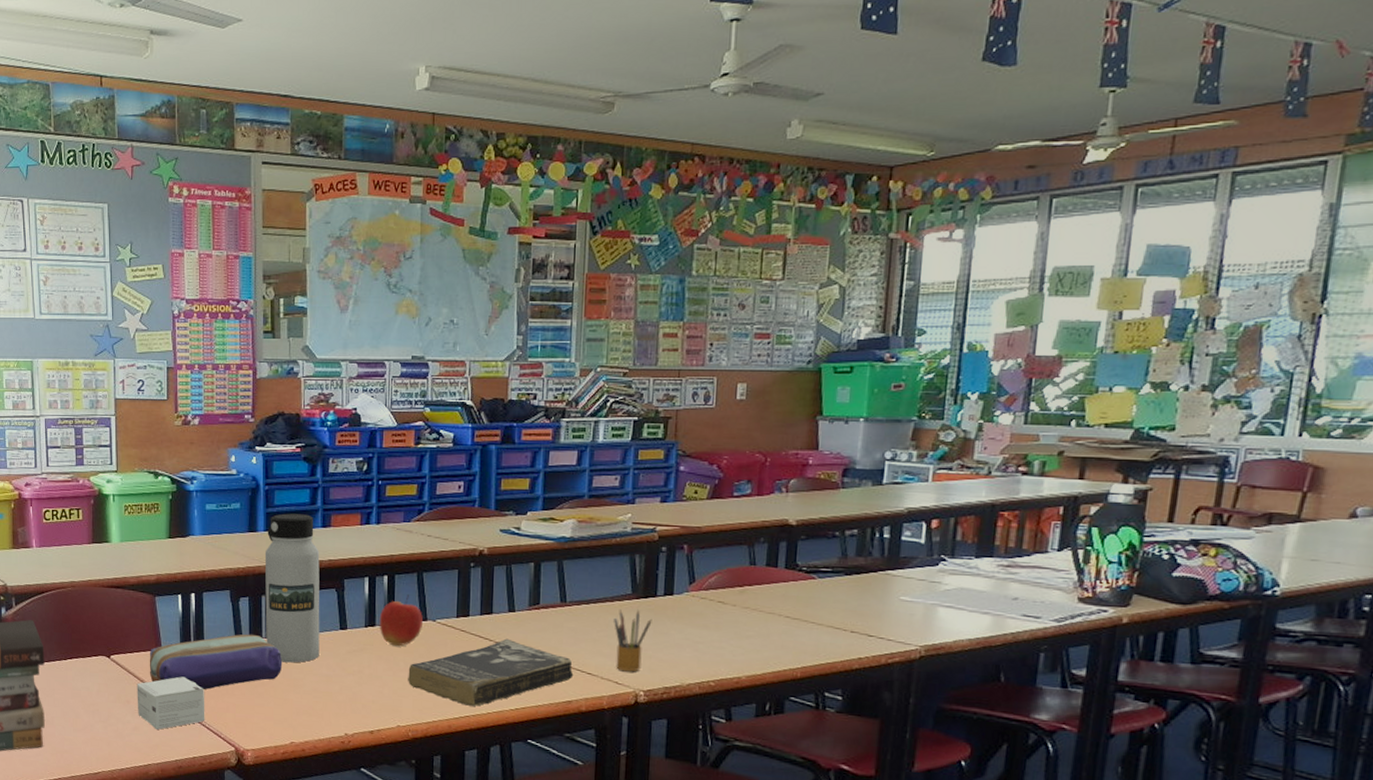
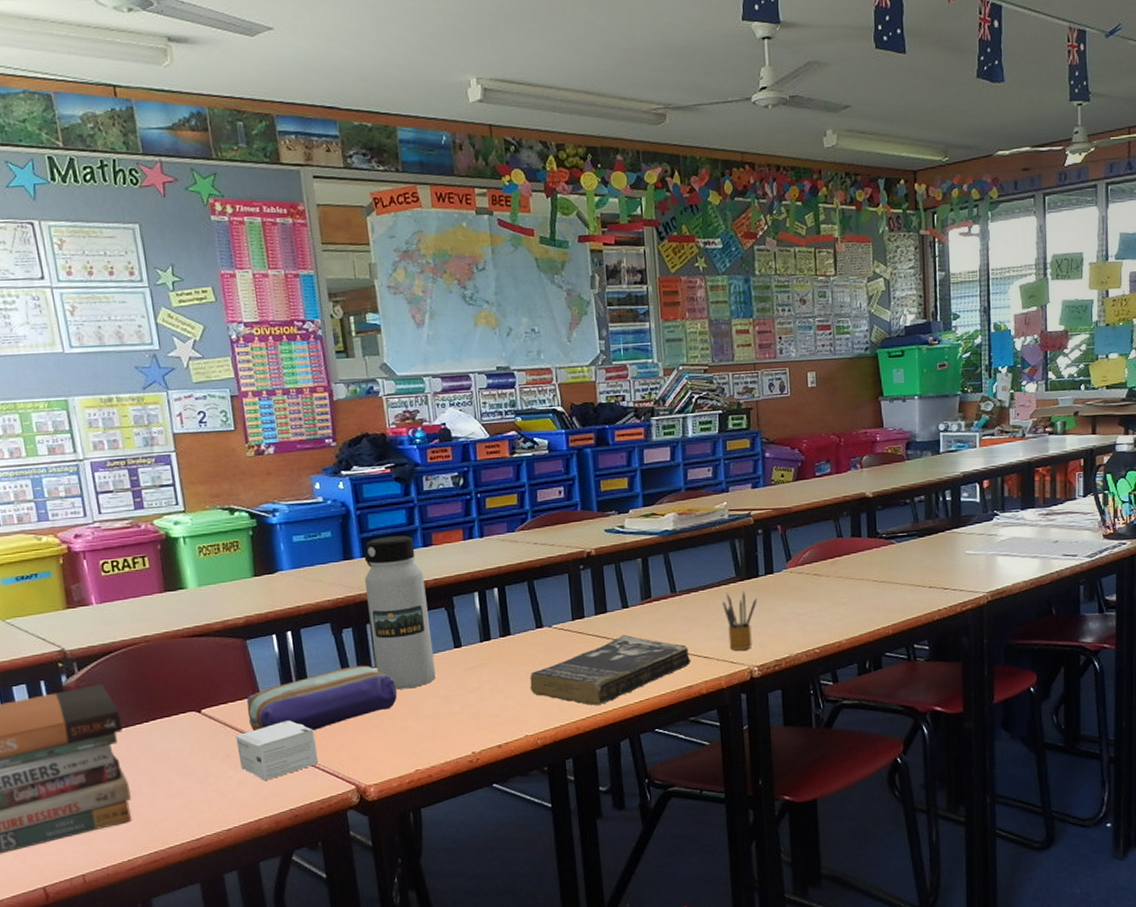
apple: present [379,594,423,646] -> none [494,604,539,657]

